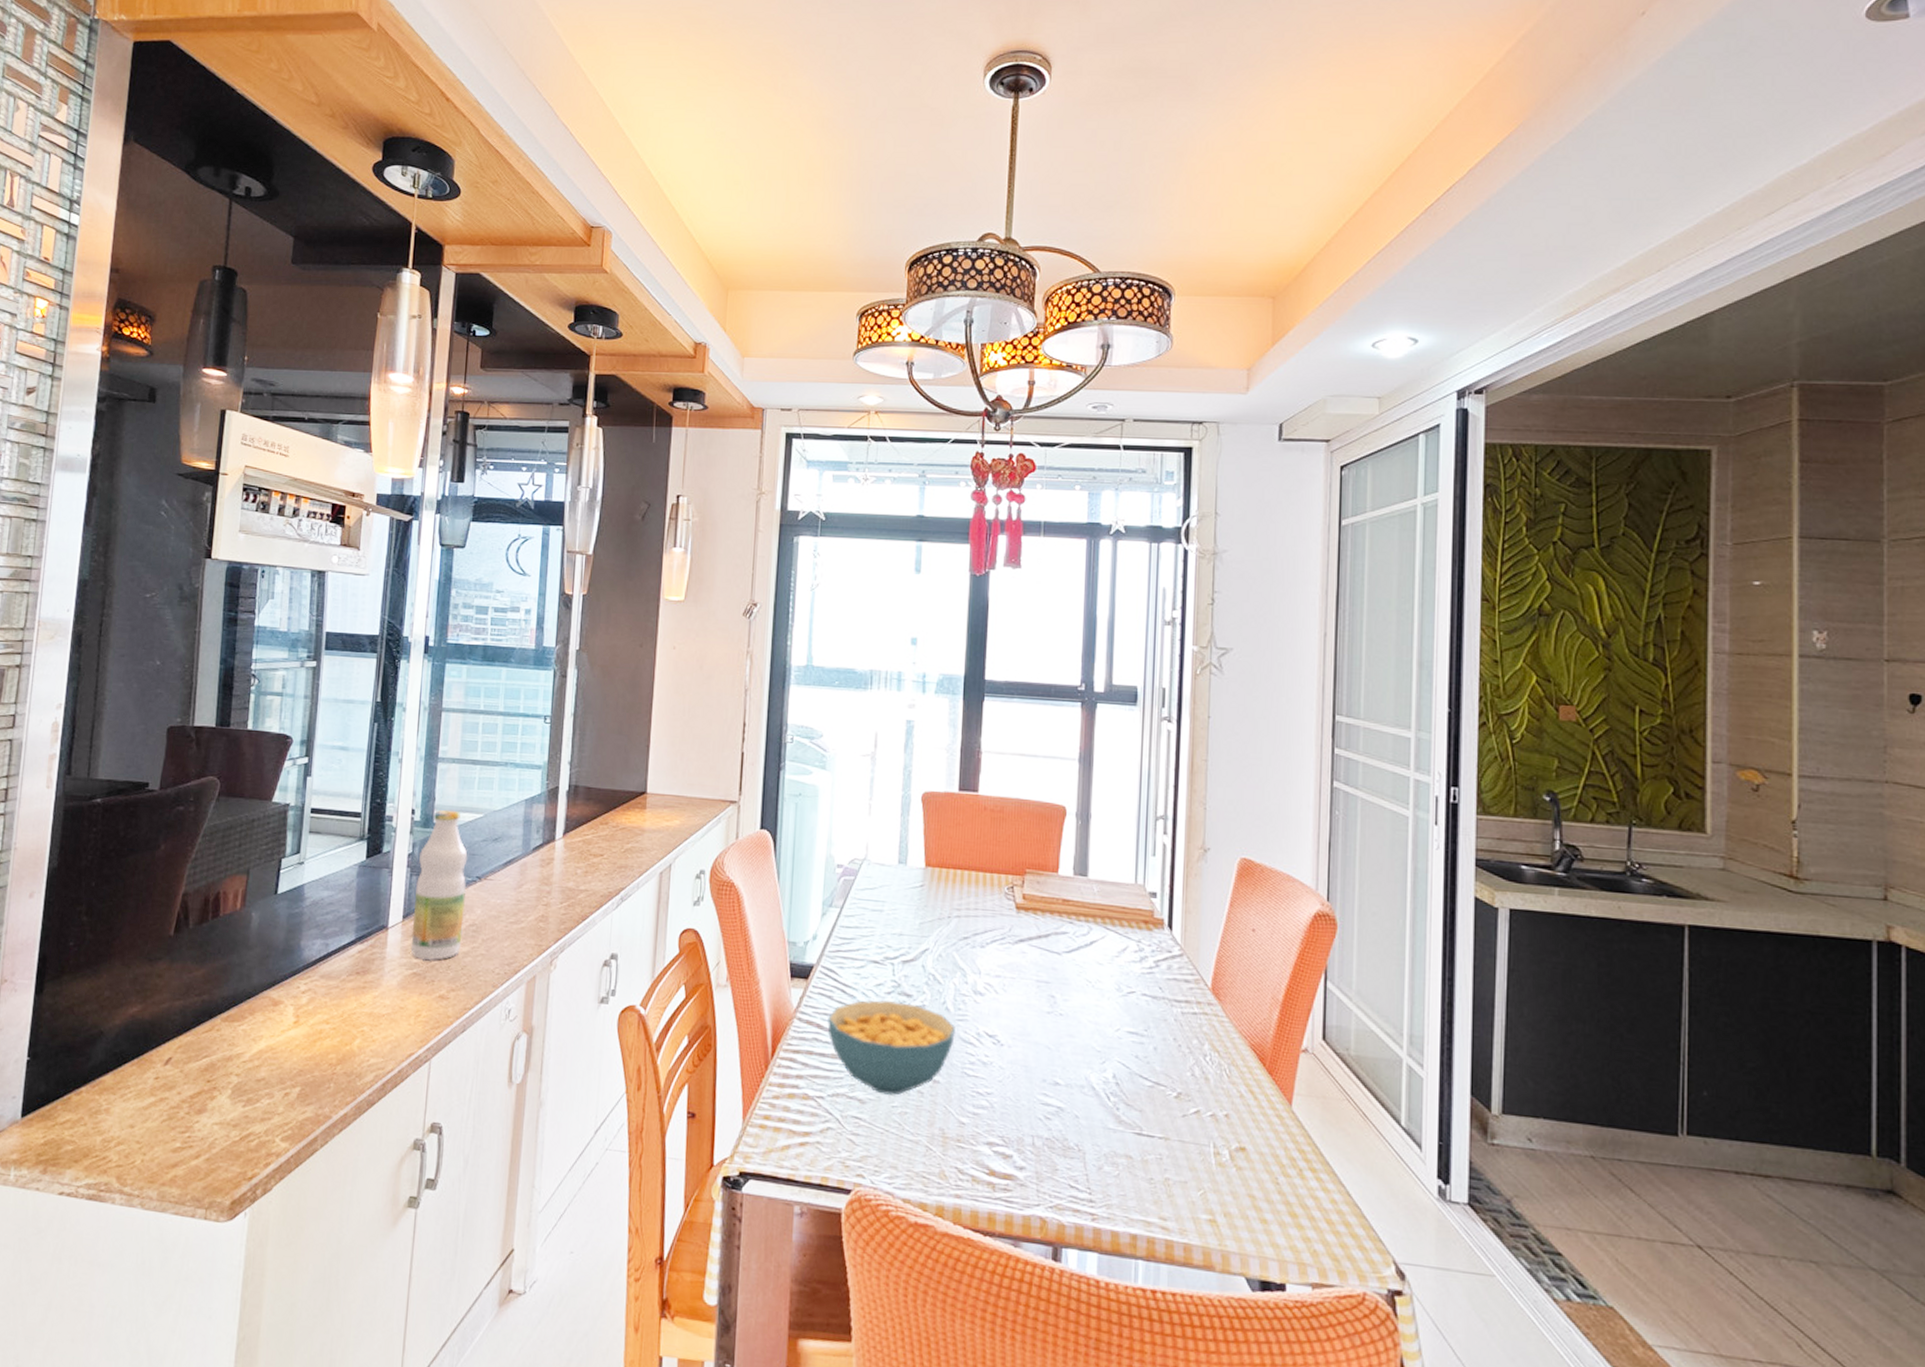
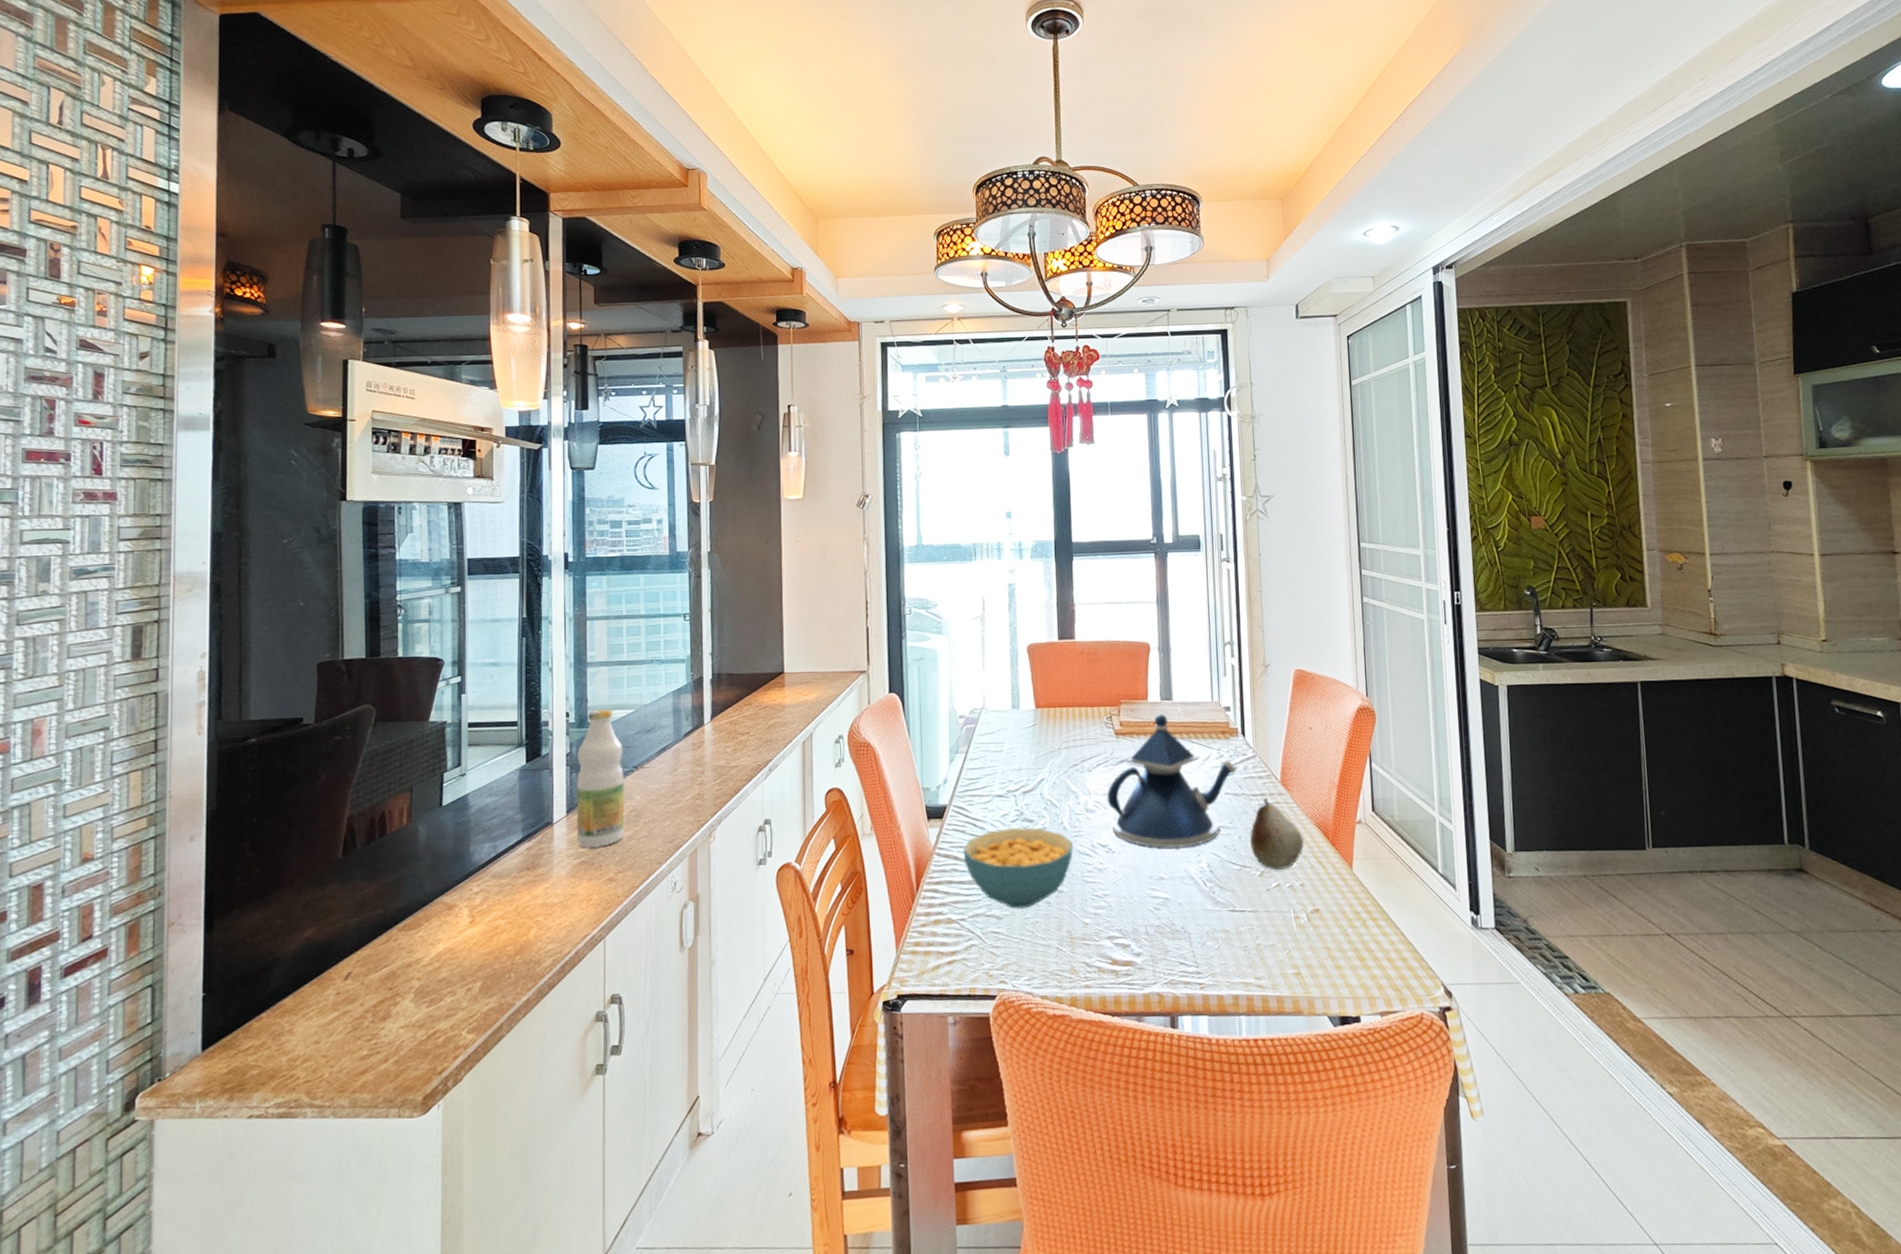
teapot: none [999,891,1159,1052] -> present [1107,714,1237,849]
fruit: none [1167,1007,1234,1094] -> present [1250,798,1305,870]

